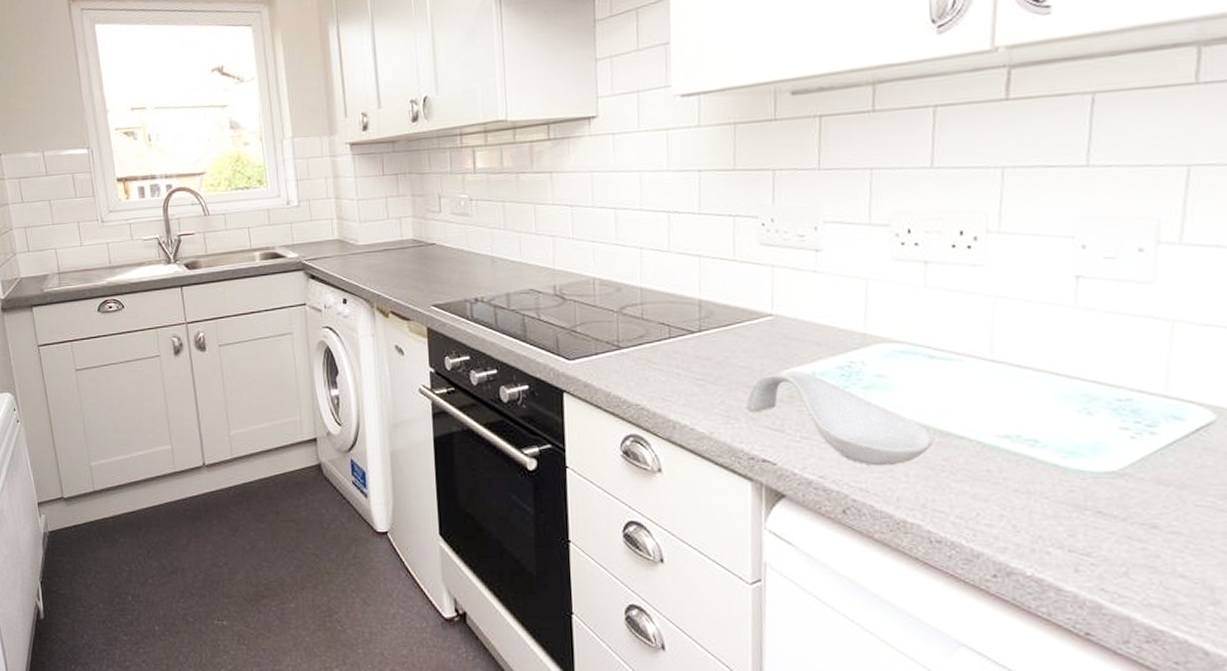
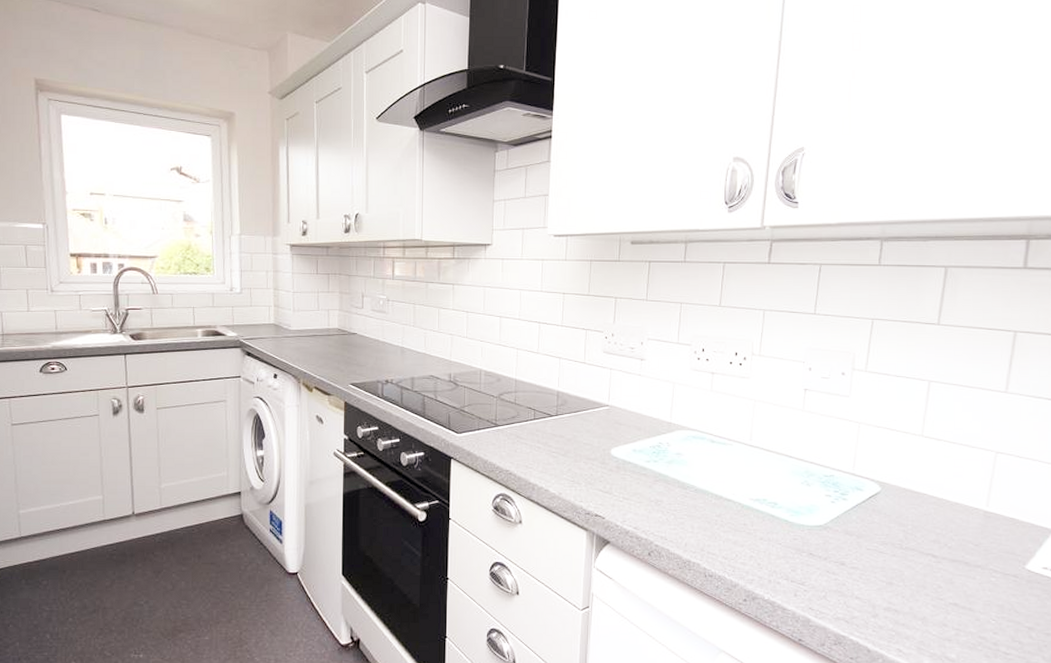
spoon rest: present [746,371,933,466] -> none [586,448,711,520]

